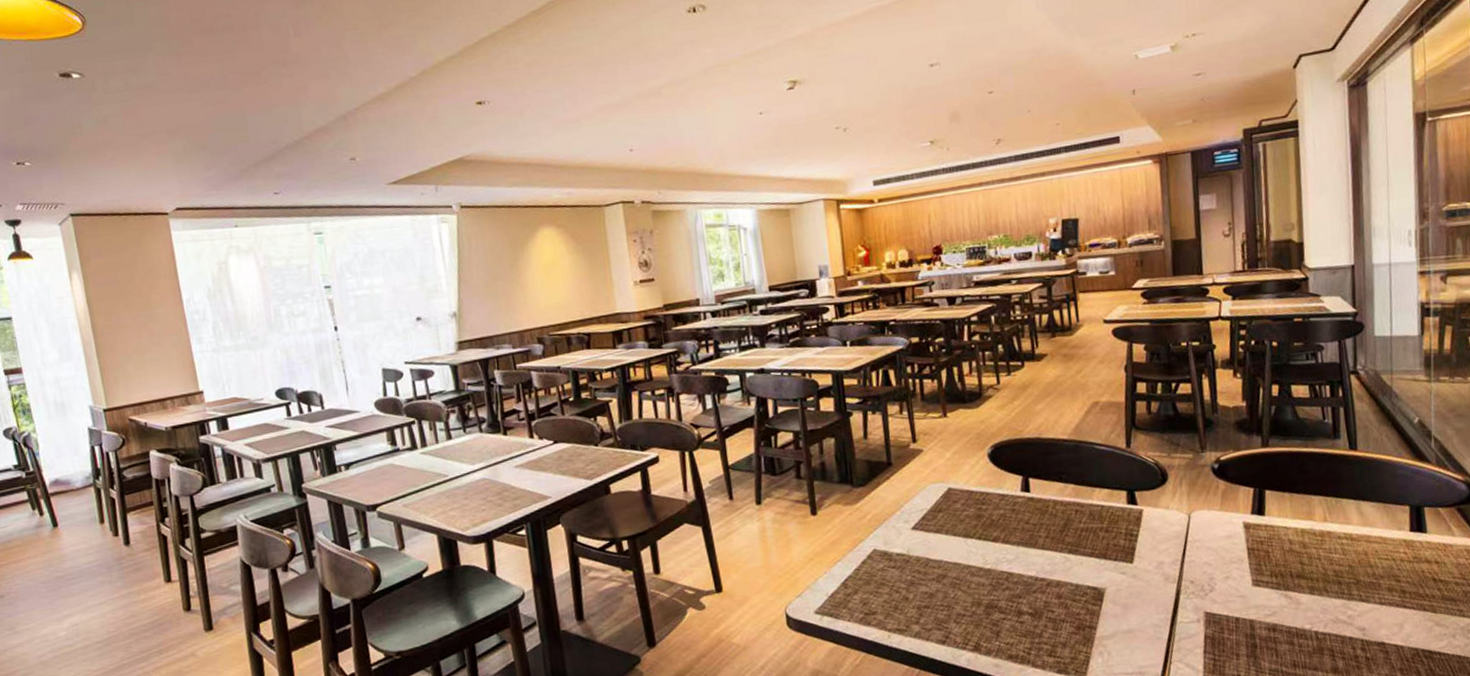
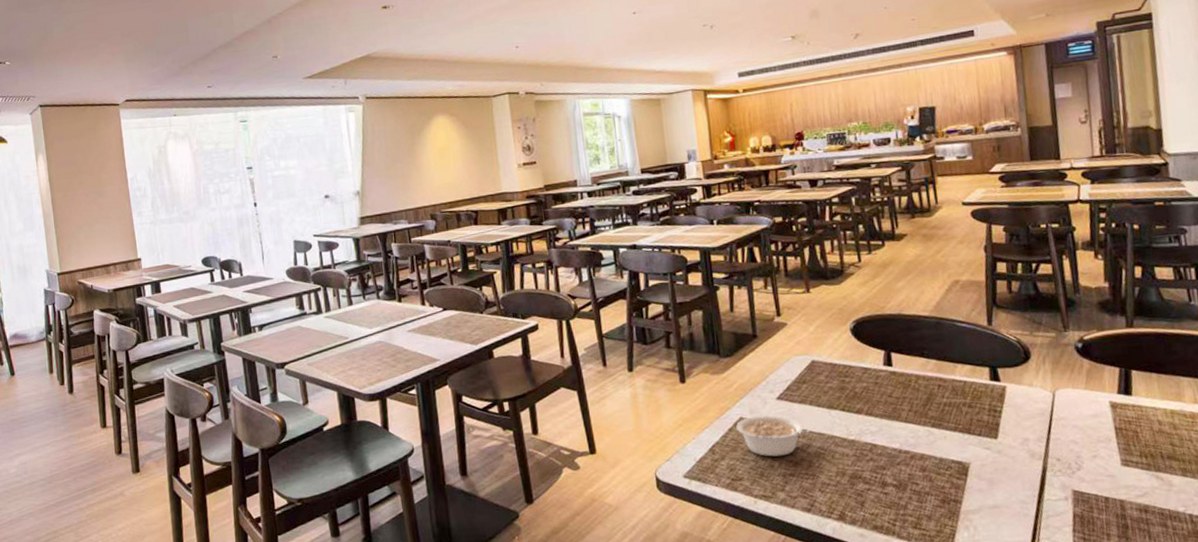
legume: none [870,546,947,589] -> present [736,415,812,457]

